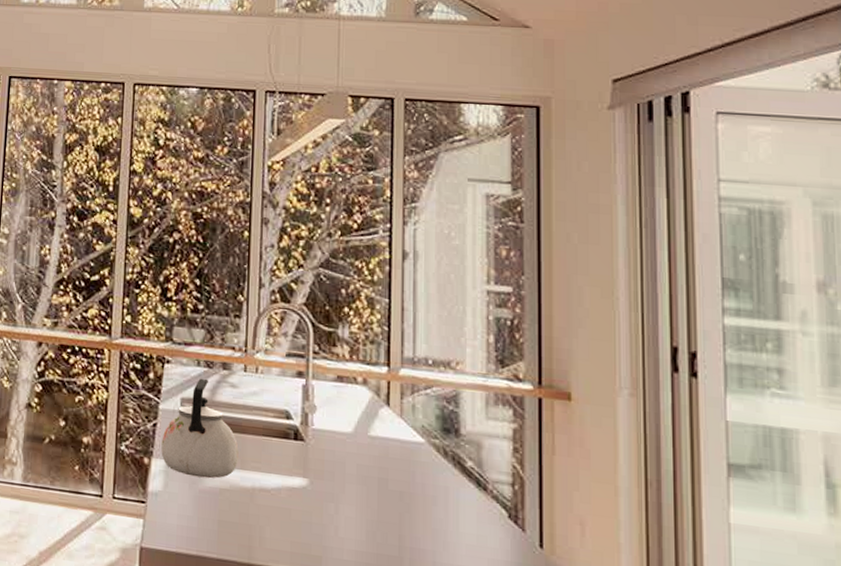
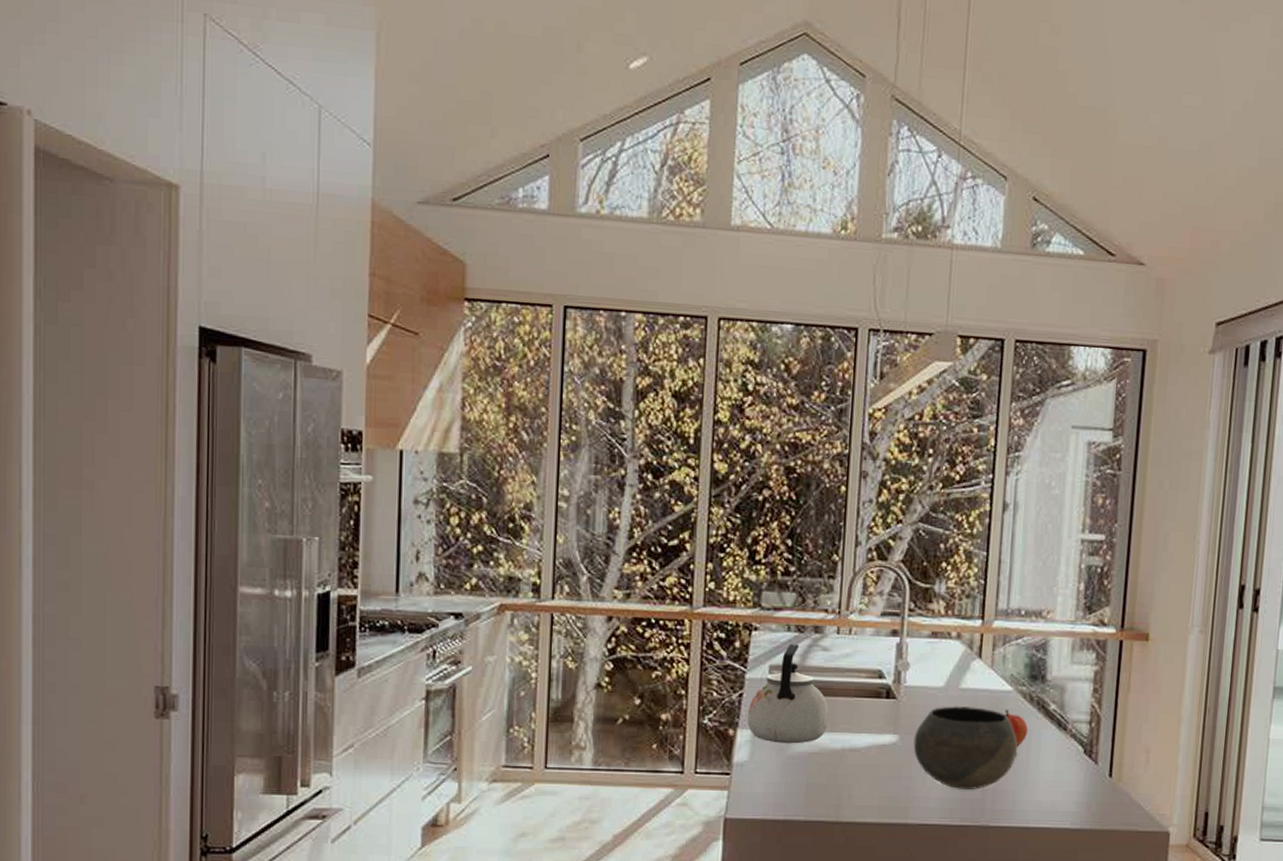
bowl: none [324,453,435,546] -> present [913,706,1018,790]
fruit: none [417,462,445,505] -> present [1004,709,1029,748]

